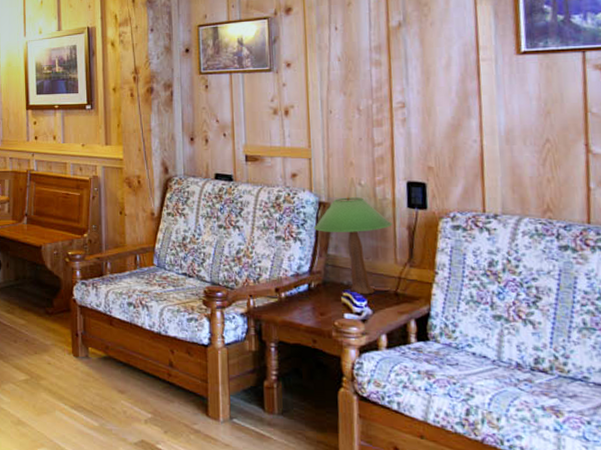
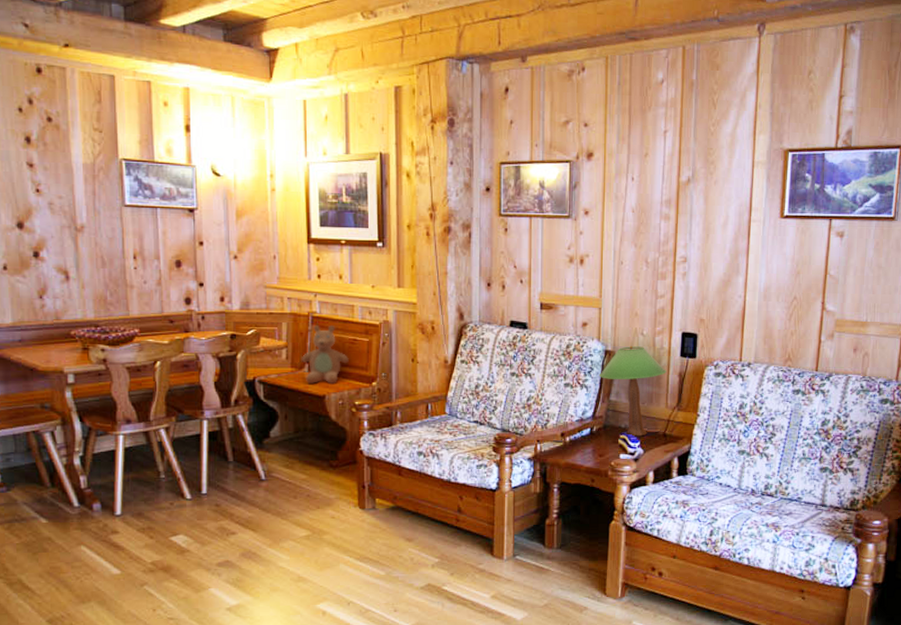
teddy bear: none [21,181,62,235] -> present [302,324,349,384]

